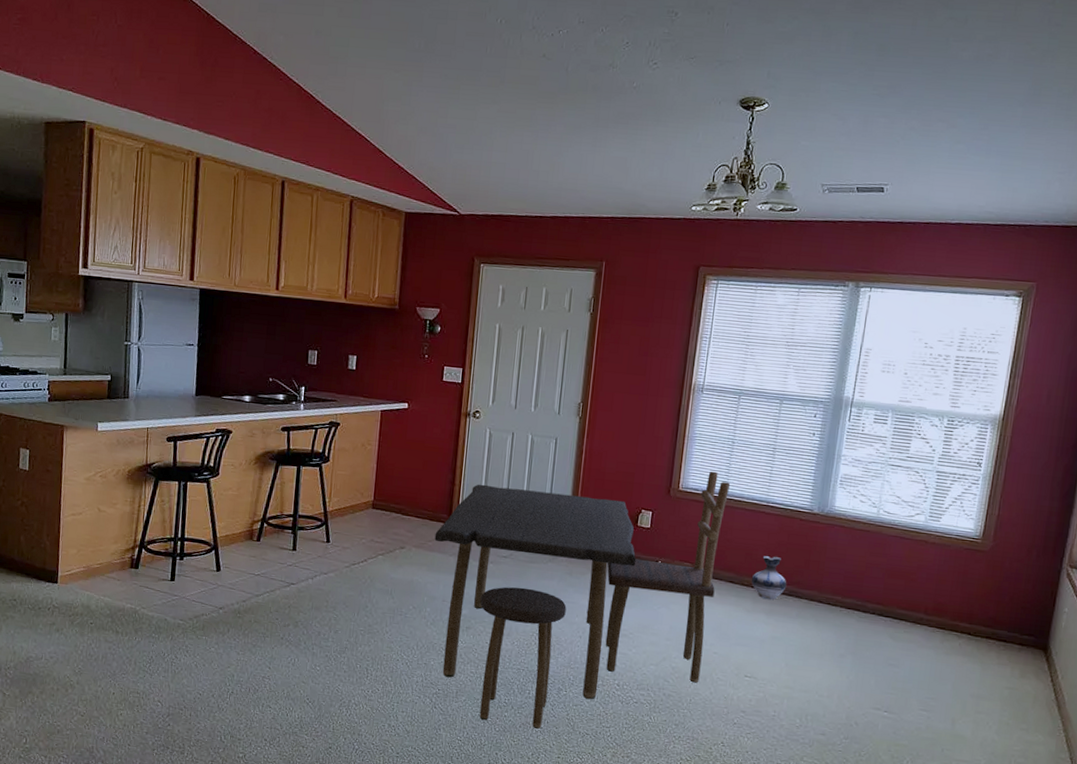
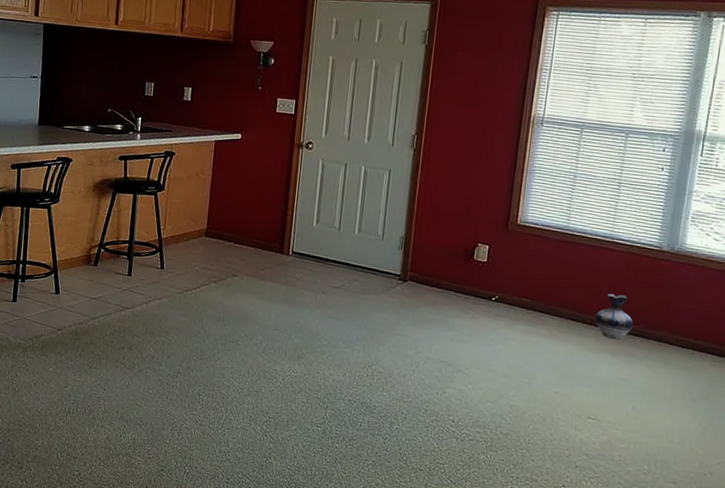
dining table: present [434,471,731,729] -> none [266,205,572,462]

